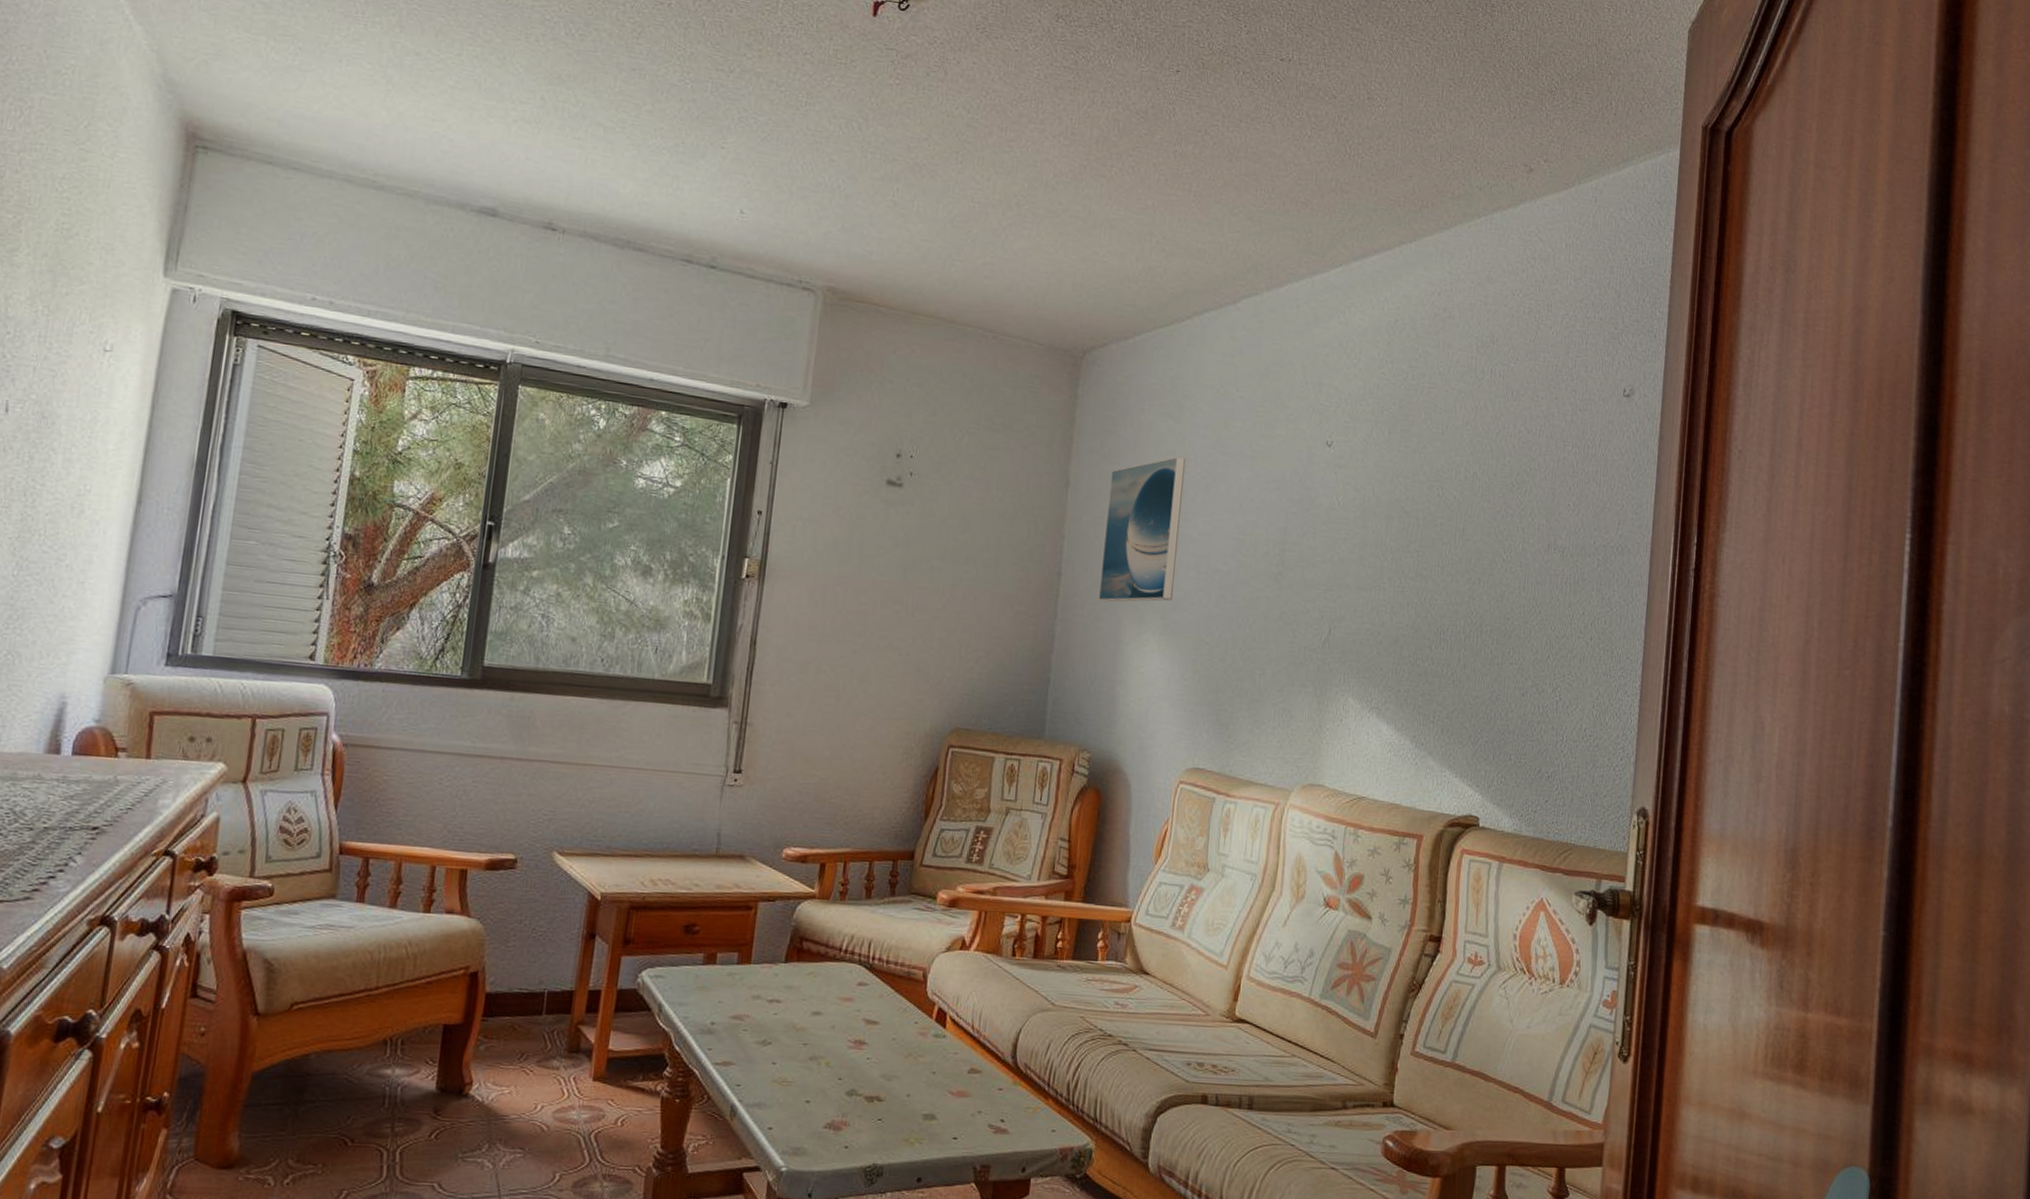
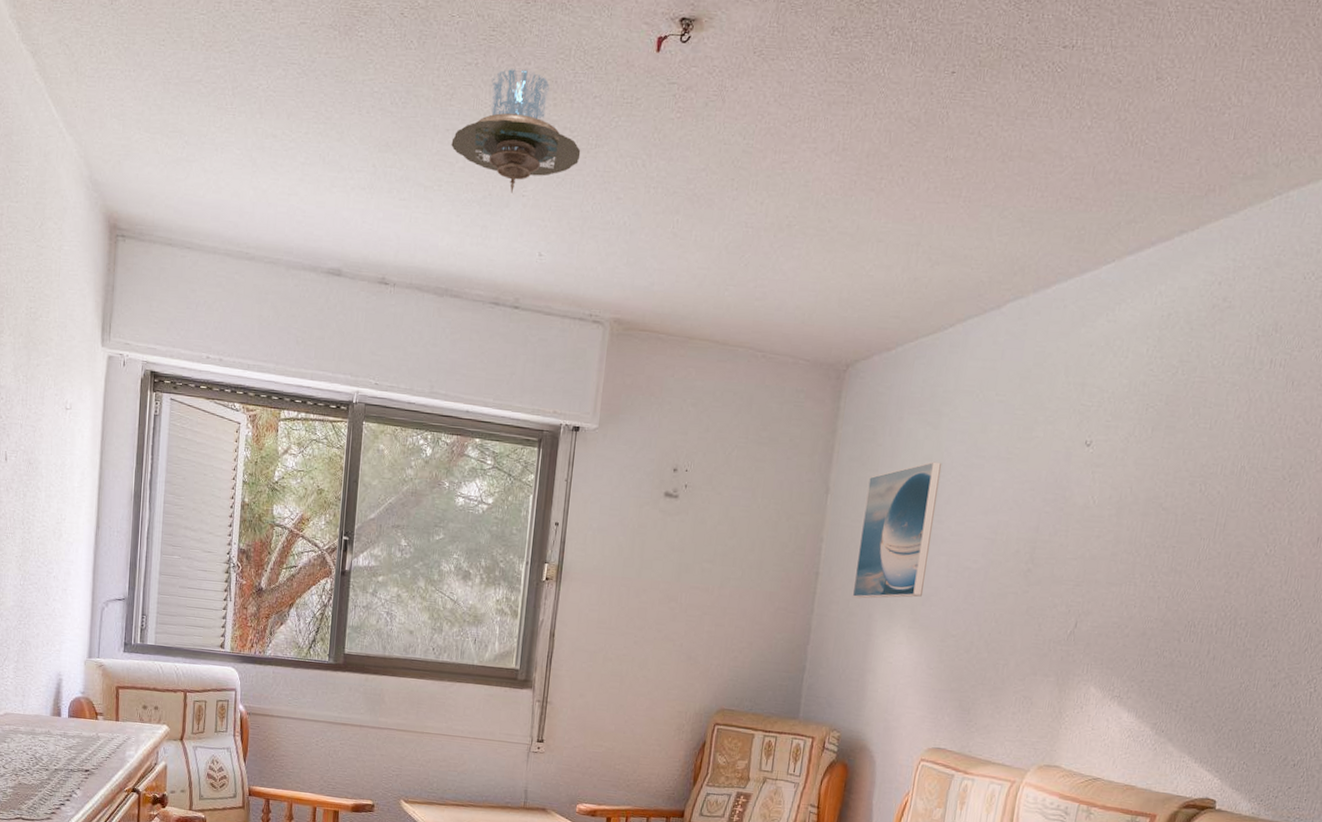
ceiling lamp: none [637,14,789,144] -> present [451,69,581,193]

